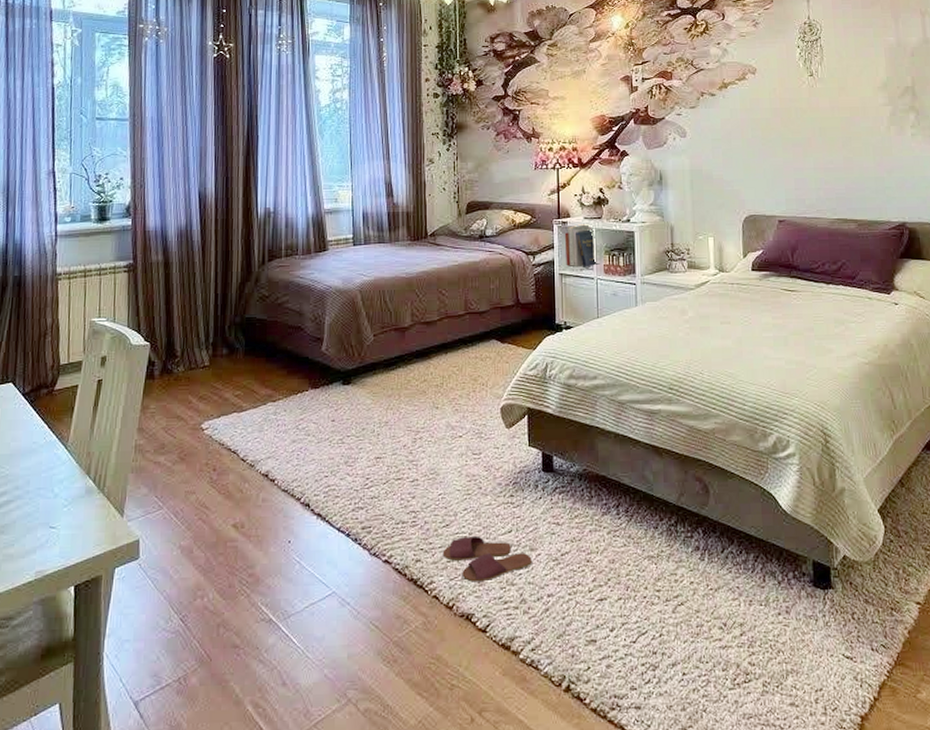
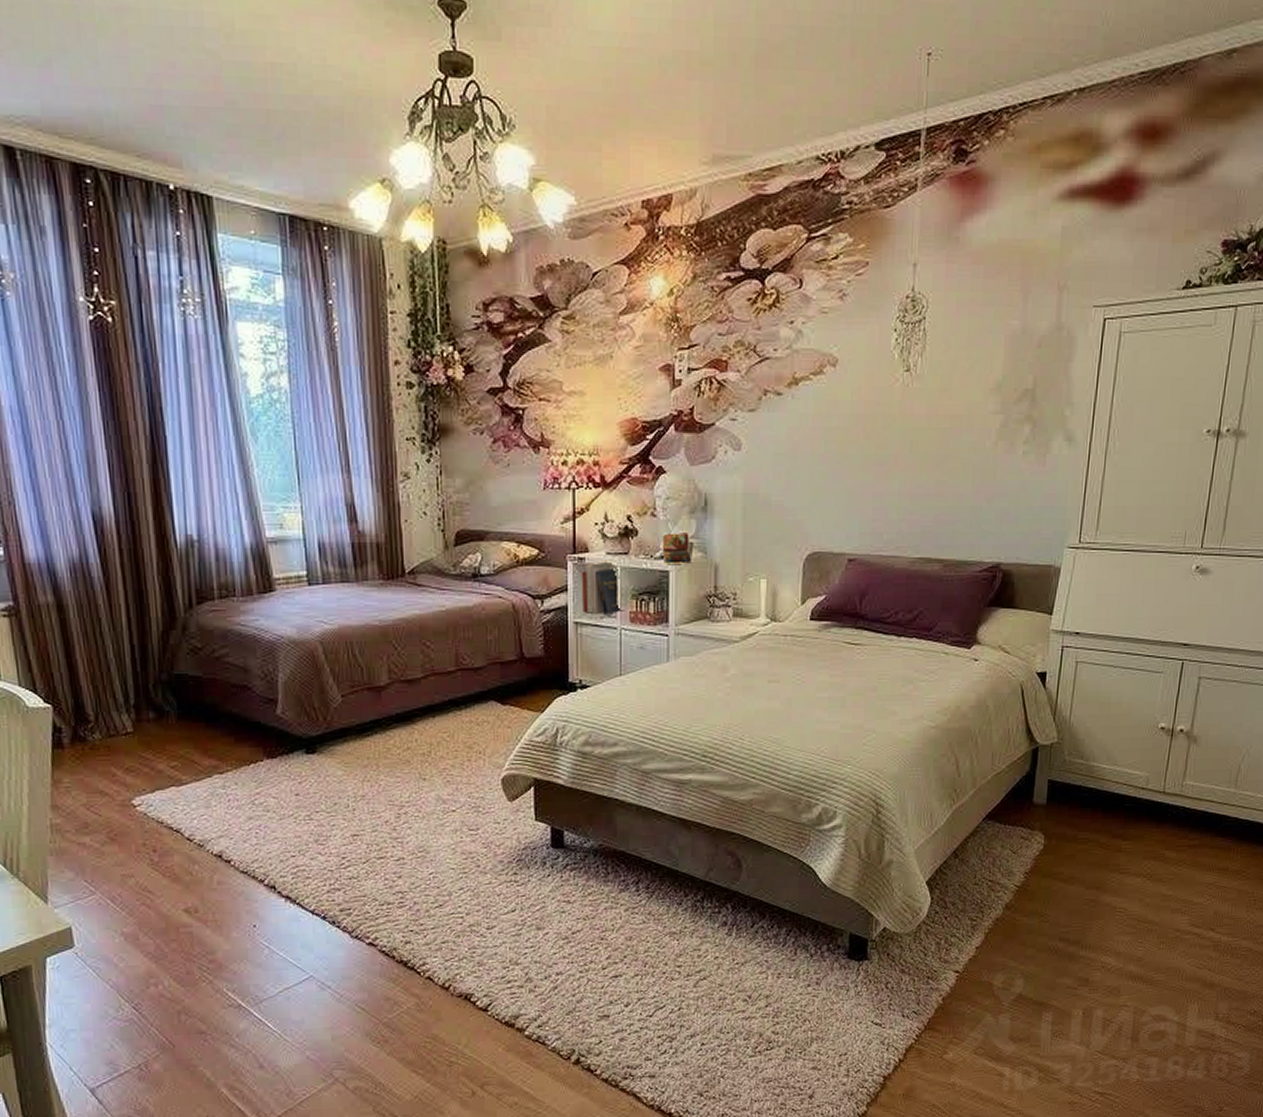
slippers: present [442,535,532,582] -> none [436,915,538,963]
decorative box: none [628,201,654,226] -> present [662,533,694,564]

